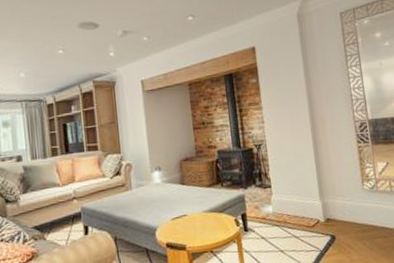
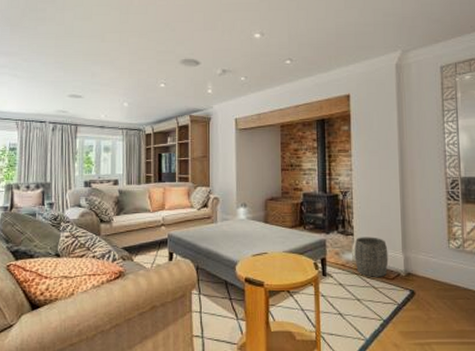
woven basket: none [273,187,308,227] -> present [354,237,389,277]

